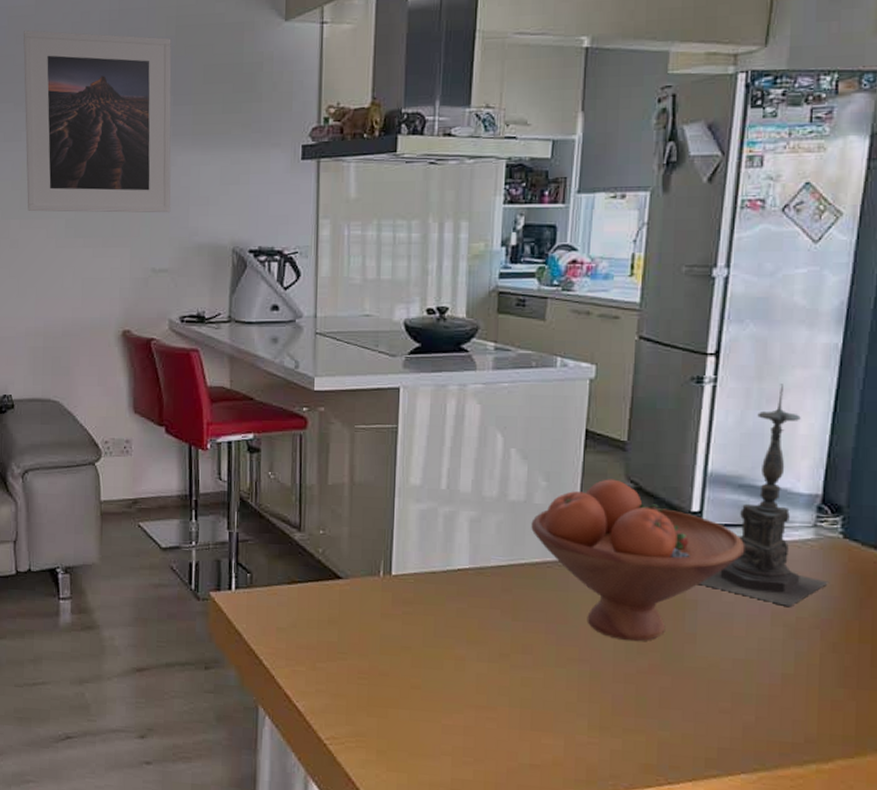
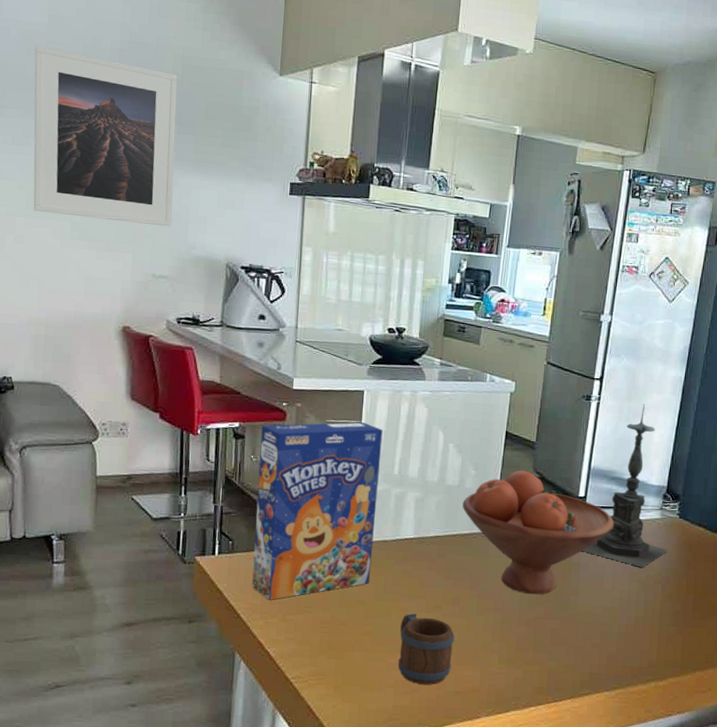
cereal box: none [275,426,425,644] -> present [252,422,383,600]
mug: none [455,663,527,755] -> present [398,613,454,685]

